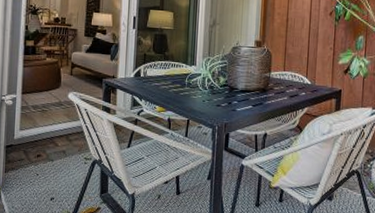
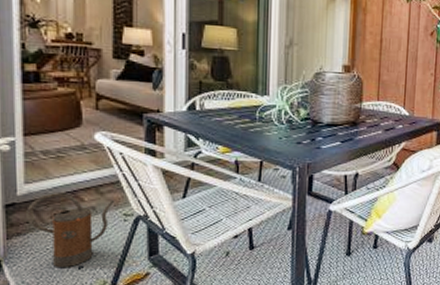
watering can: none [19,138,80,198] -> present [26,193,115,267]

